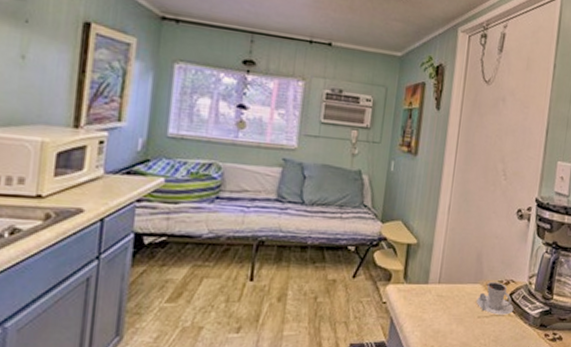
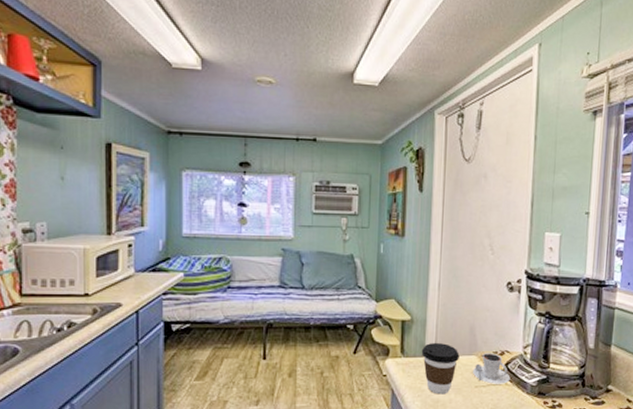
coffee cup: none [425,268,465,325] -> present [421,342,460,395]

